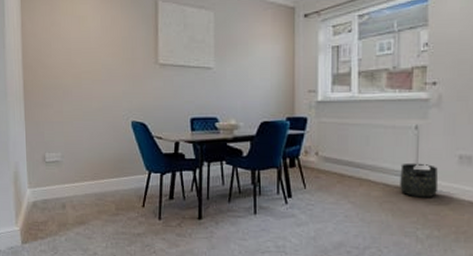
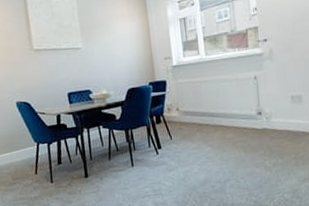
basket: present [400,162,439,198] -> none [246,106,278,135]

